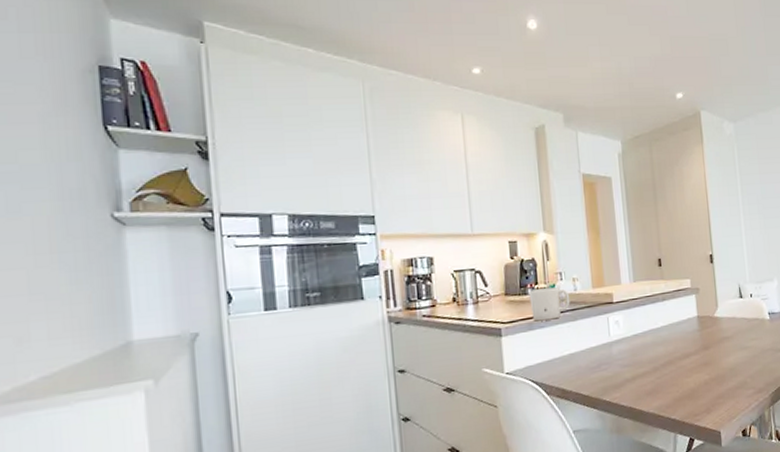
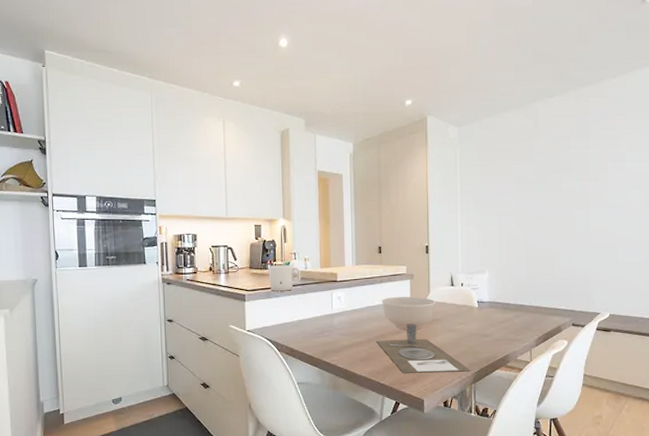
place setting: none [663,344,768,404] -> present [376,324,471,373]
bowl: none [665,313,725,353] -> present [381,297,436,330]

